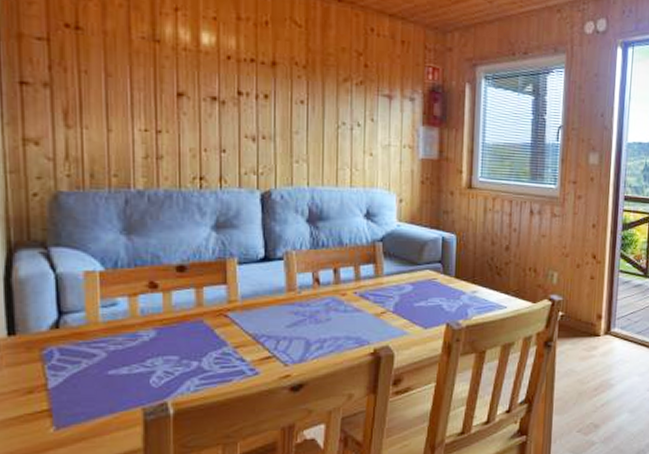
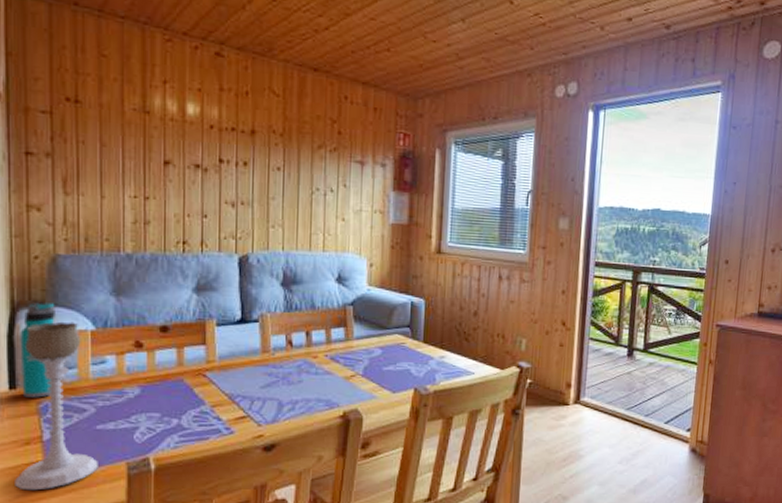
candle holder: none [17,262,111,442] -> present [15,321,98,491]
water bottle: none [18,243,59,344] -> present [20,303,55,398]

